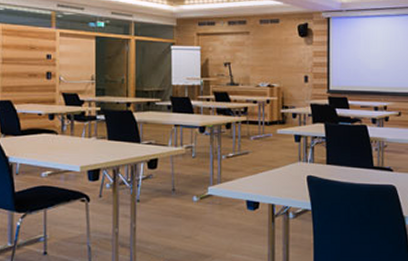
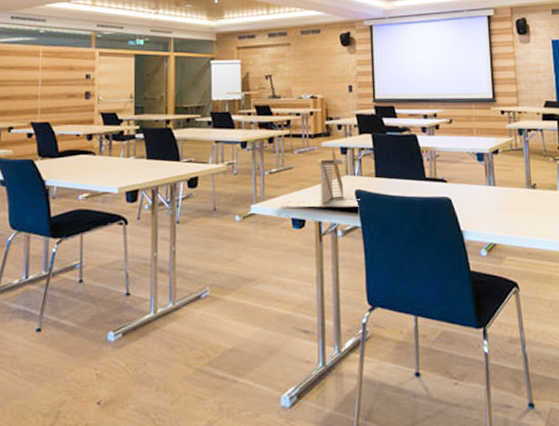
architectural model: none [231,134,311,192] -> present [275,146,360,208]

